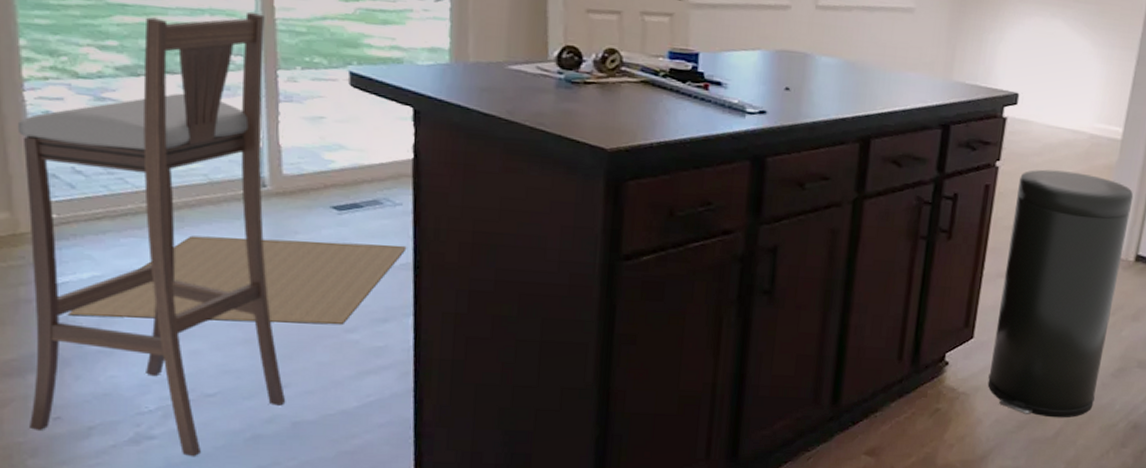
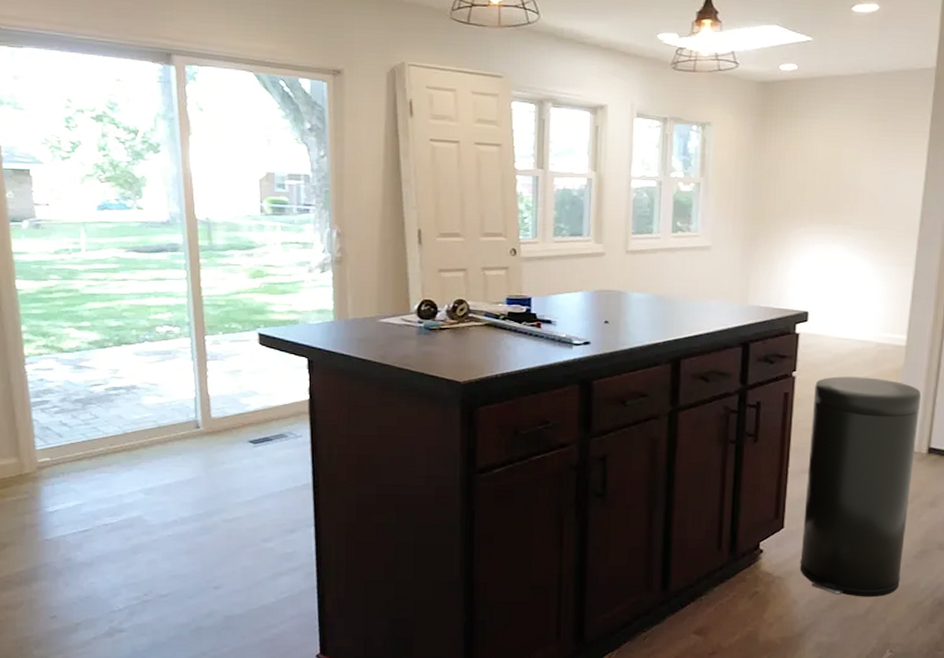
bar stool: present [17,11,286,457] -> none [21,292,220,646]
doormat: present [67,235,407,324] -> none [59,469,307,536]

